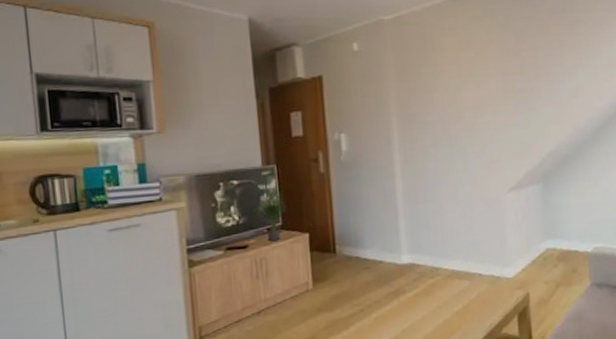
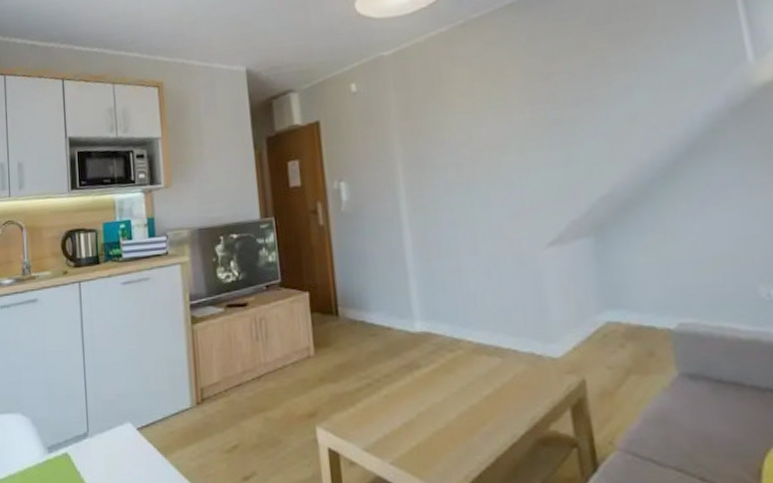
potted plant: present [254,191,286,242] -> none [253,245,285,300]

